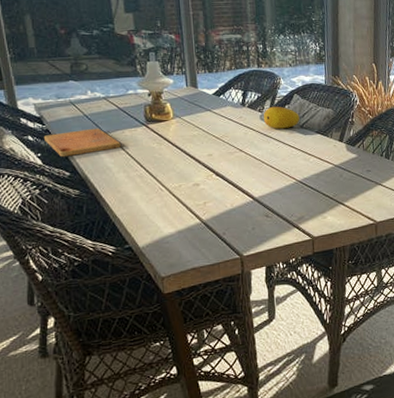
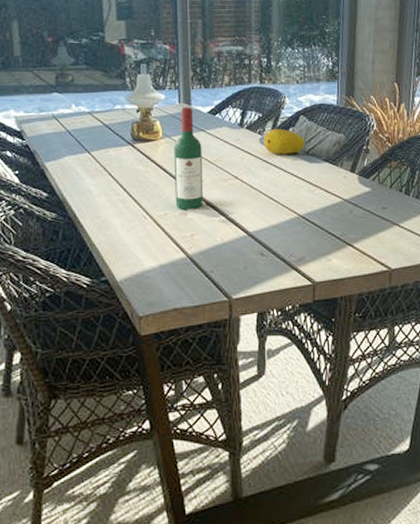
cutting board: present [43,128,121,157] -> none [22,145,103,176]
wine bottle: none [184,90,214,182] -> present [174,107,204,211]

